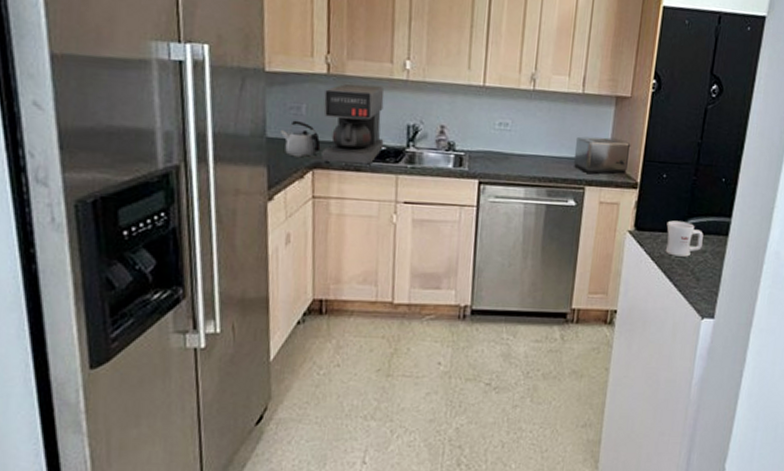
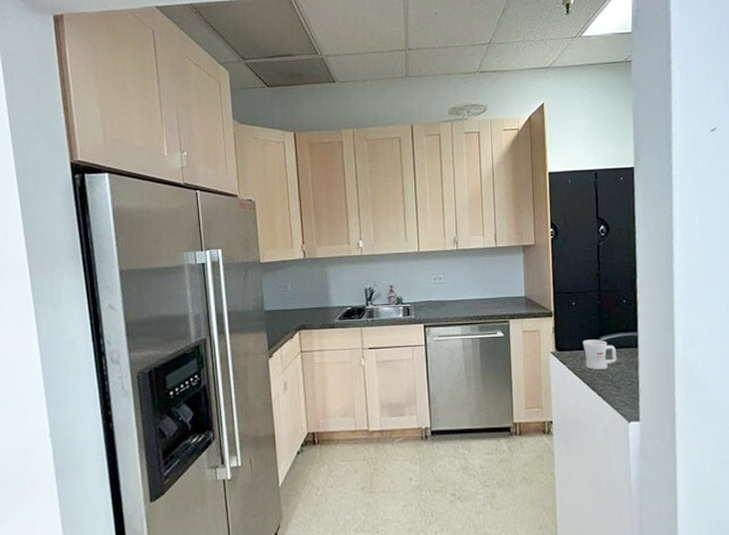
kettle: present [279,120,321,158] -> none [273,295,304,323]
coffee maker: present [321,84,384,165] -> none [303,262,349,325]
toaster: present [573,136,630,175] -> none [495,278,541,310]

